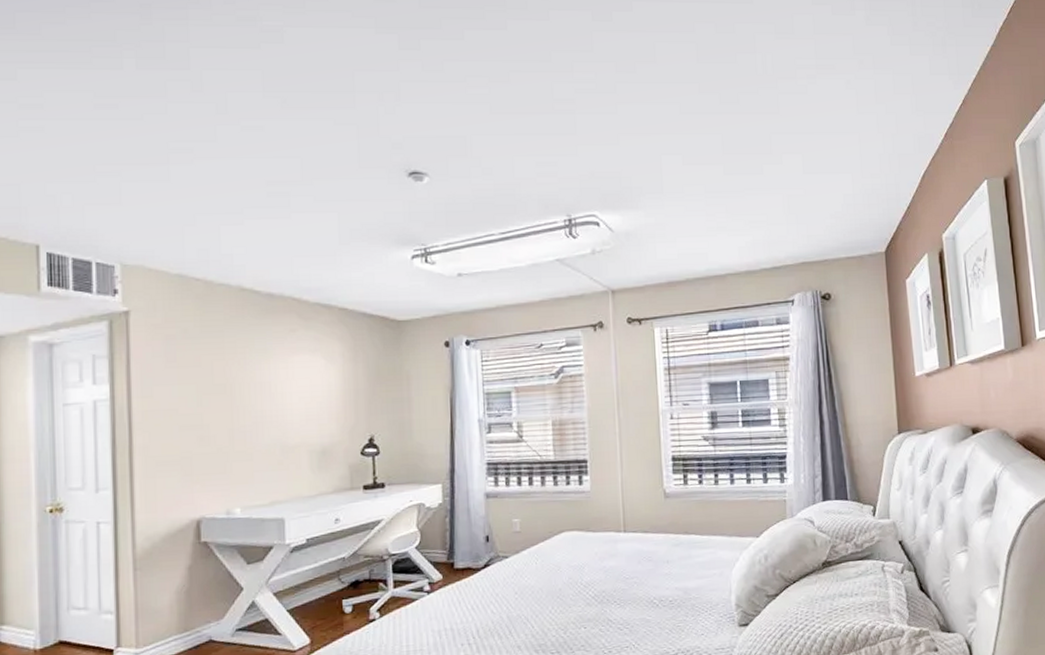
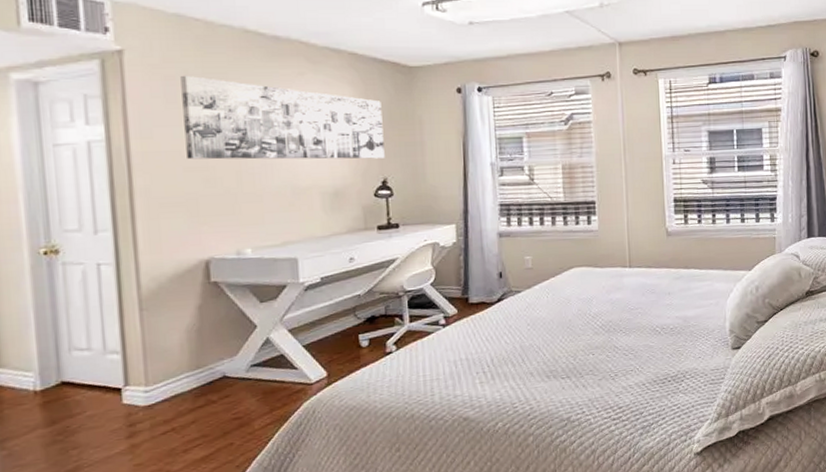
wall art: none [180,334,372,418] -> present [180,75,385,160]

